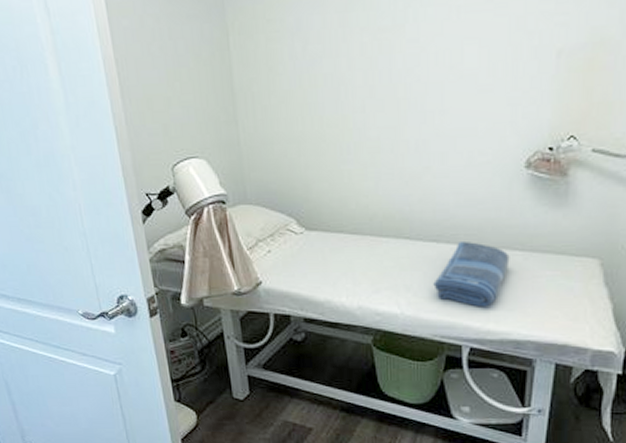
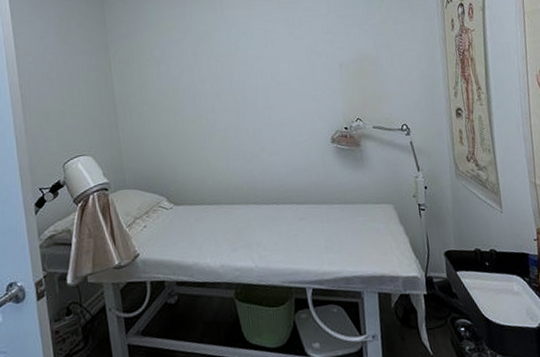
towel: present [433,240,510,307] -> none [278,201,332,253]

